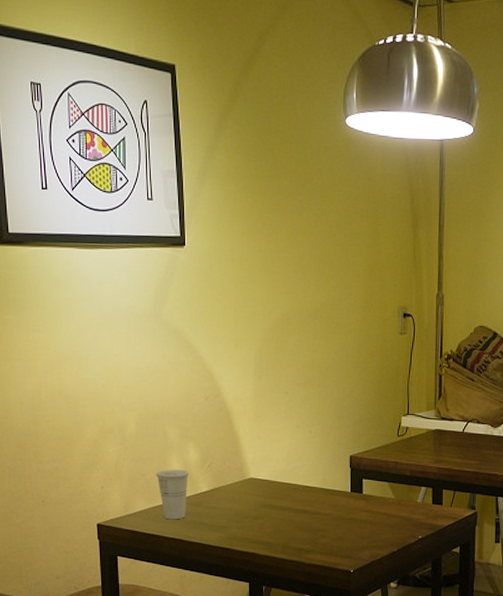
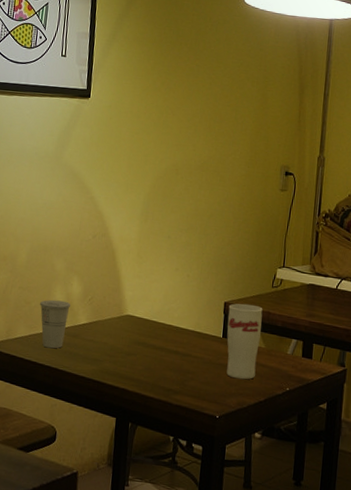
cup: none [354,455,390,532] -> present [226,303,263,380]

